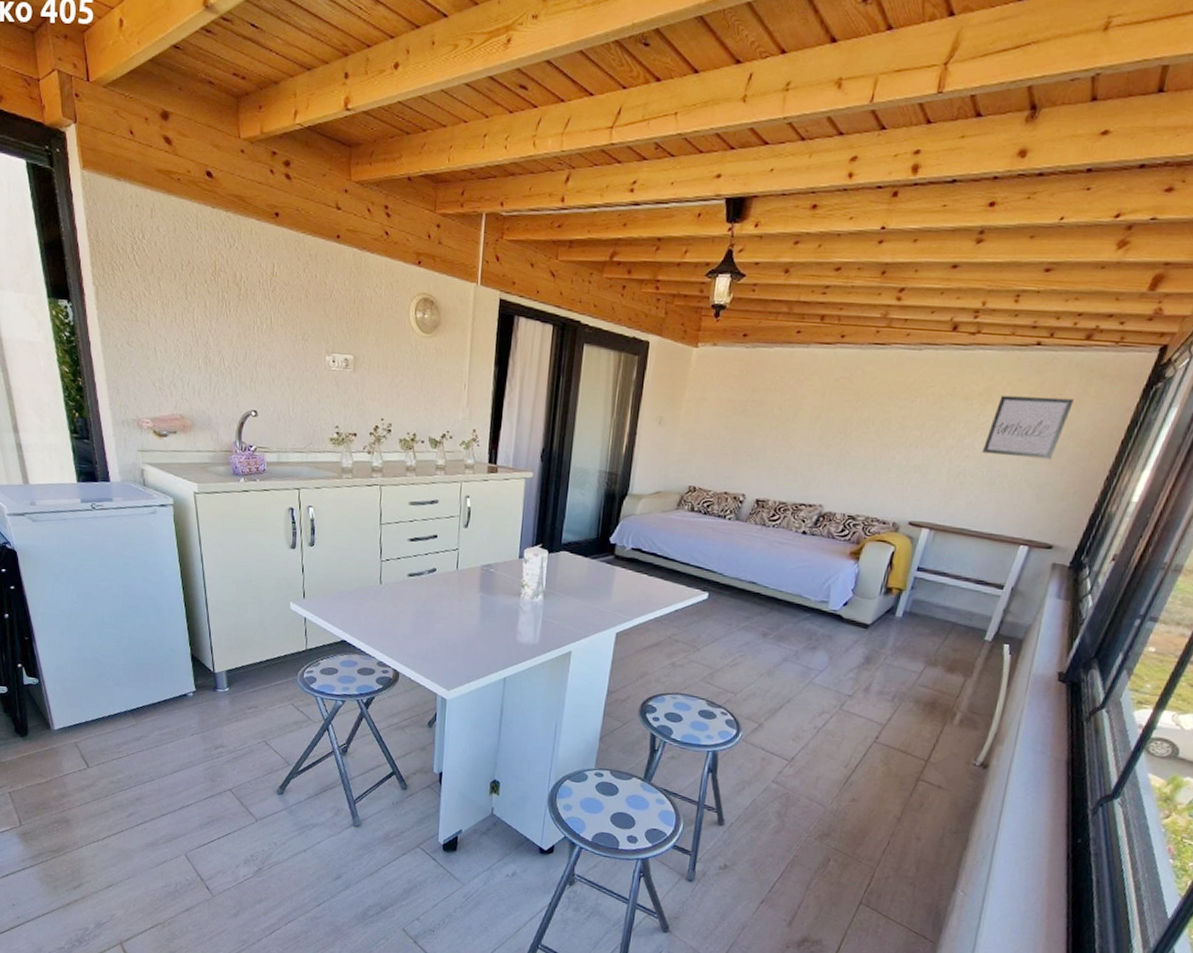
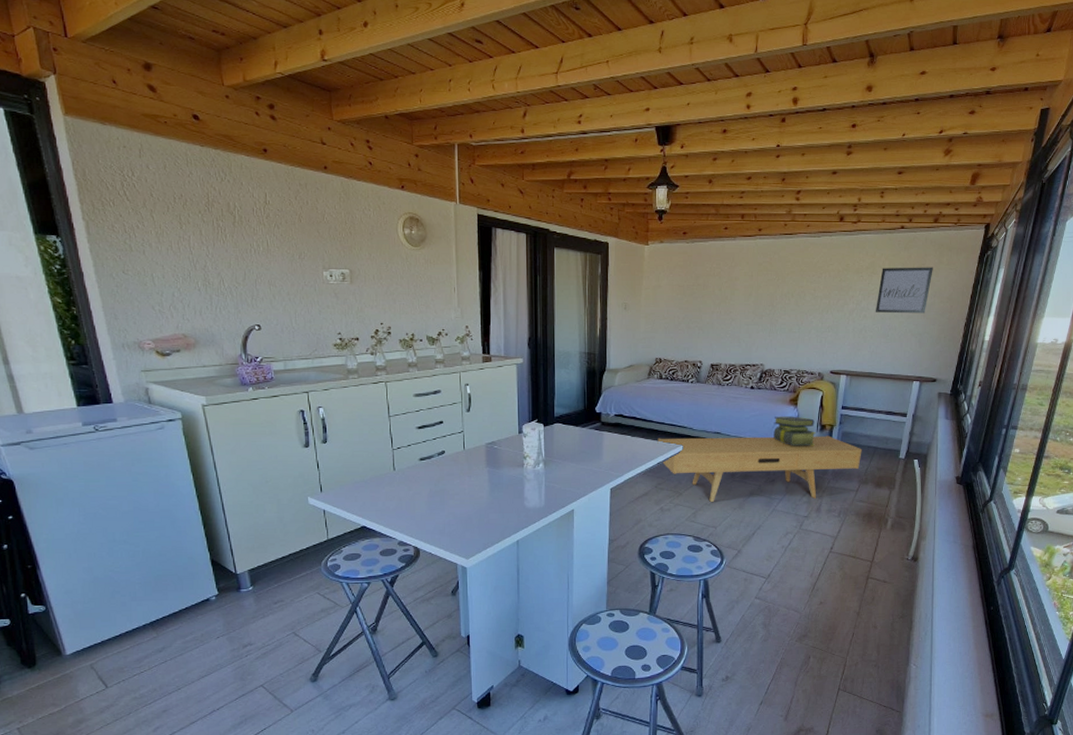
tv console: none [678,581,936,676] -> present [657,435,862,502]
stack of books: none [822,570,879,612] -> present [774,416,816,447]

